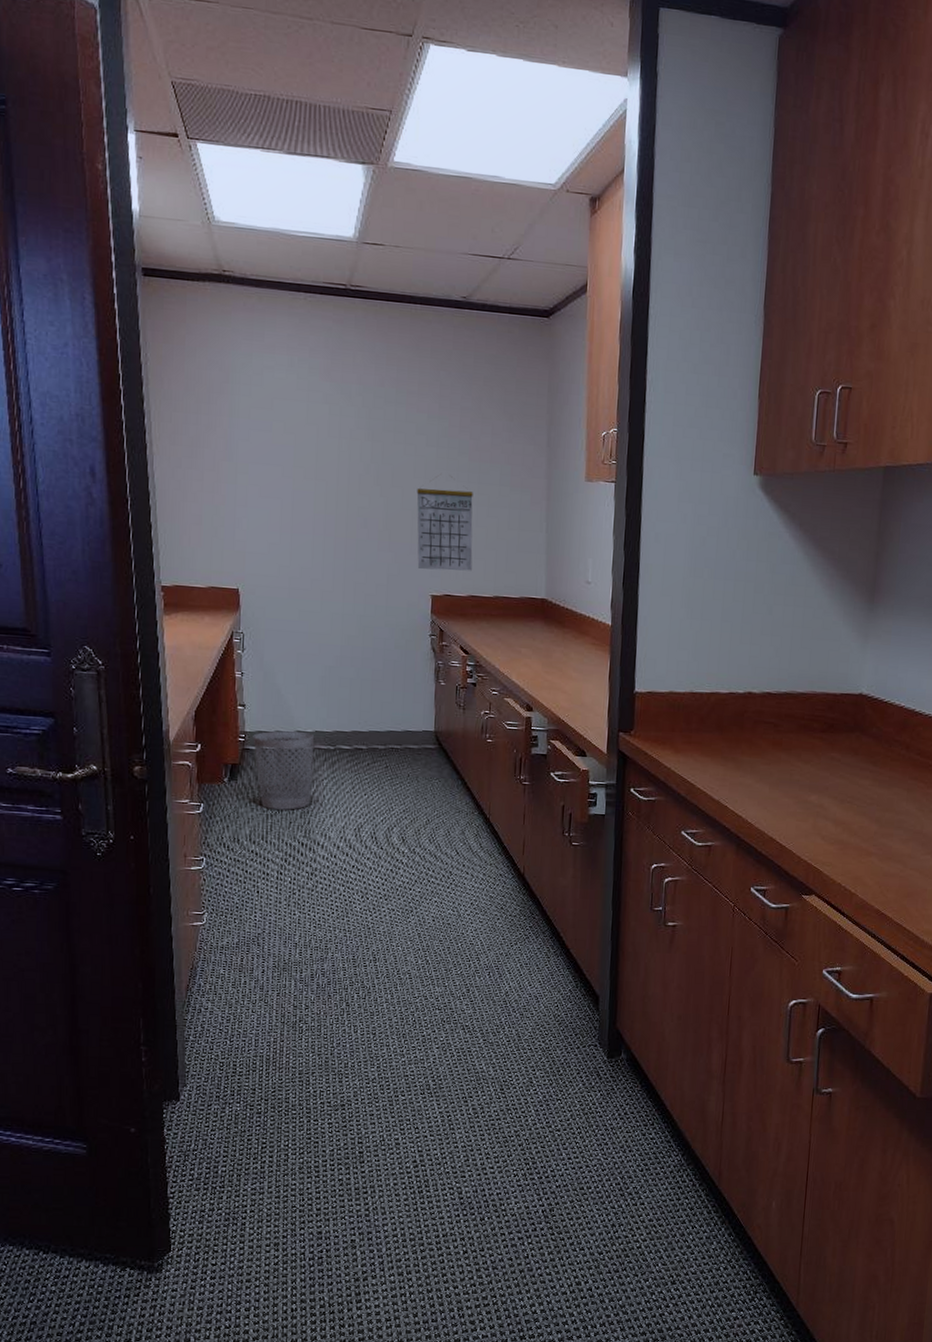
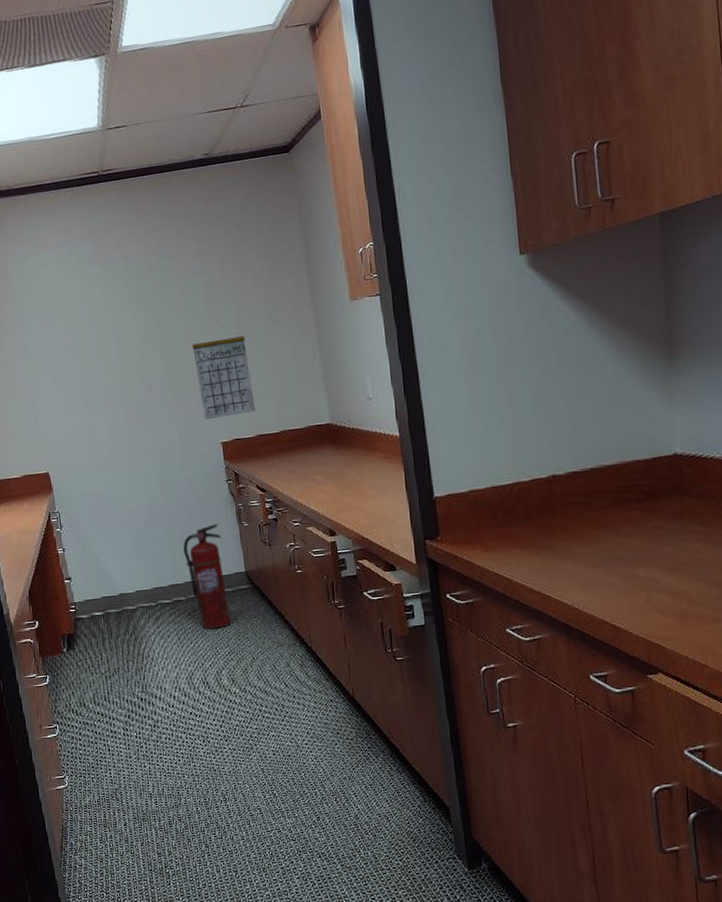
wastebasket: present [253,730,314,811] -> none [82,593,143,671]
fire extinguisher: none [373,677,416,785] -> present [183,523,232,630]

